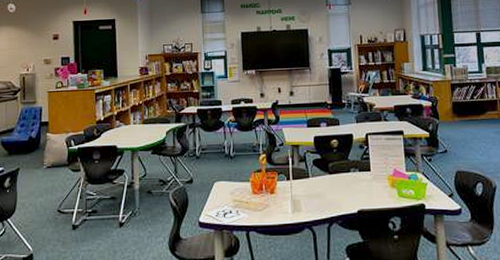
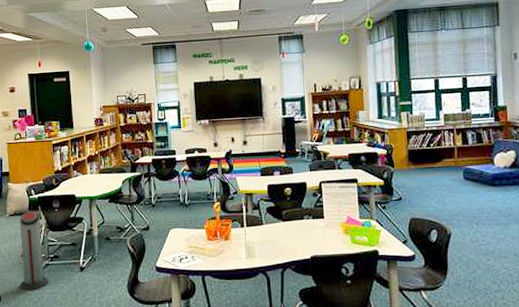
air purifier: none [55,162,86,248] -> present [19,210,49,291]

